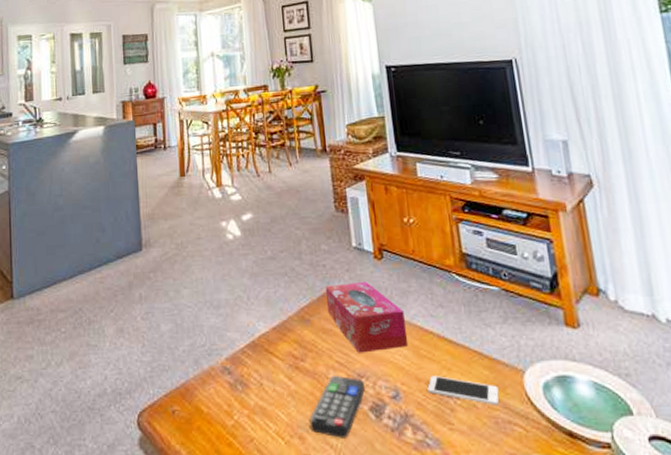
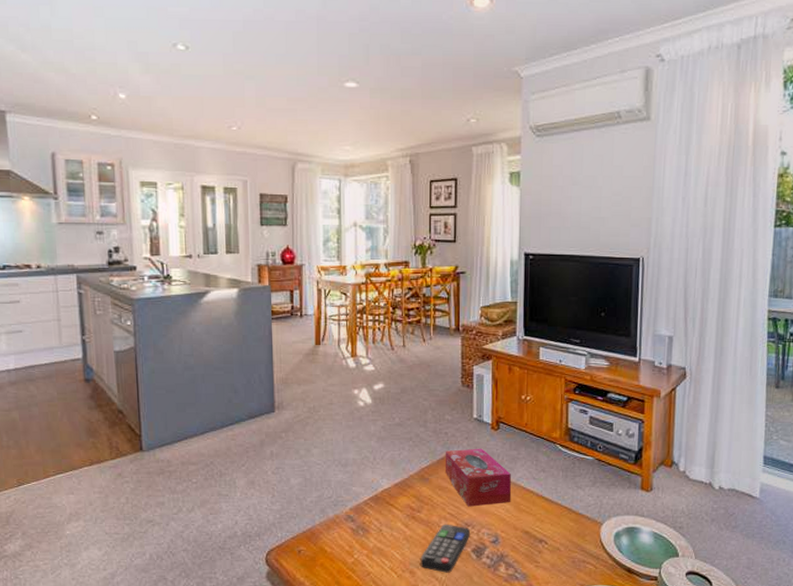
cell phone: present [427,376,499,406] -> none [522,526,579,549]

